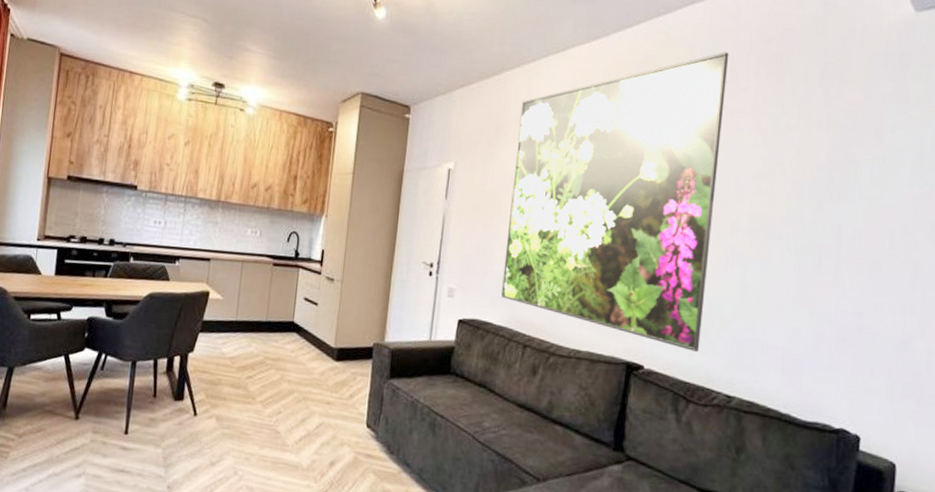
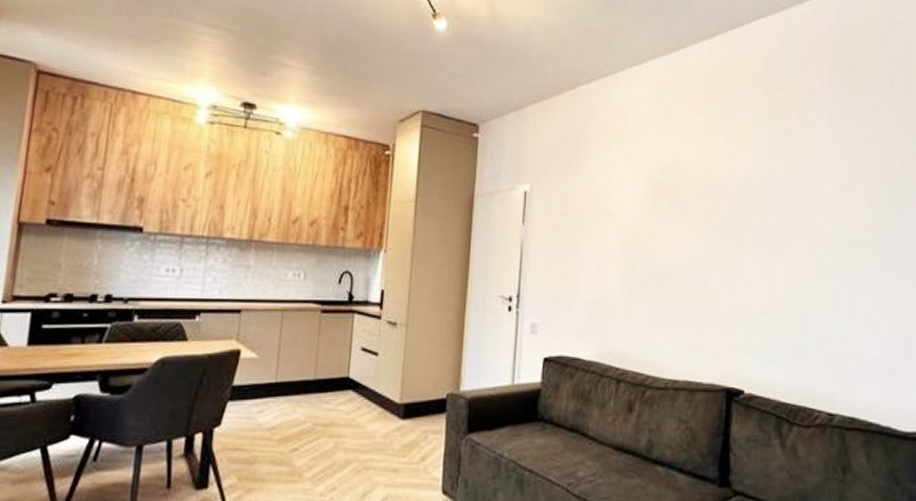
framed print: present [501,52,729,353] -> none [590,64,803,371]

